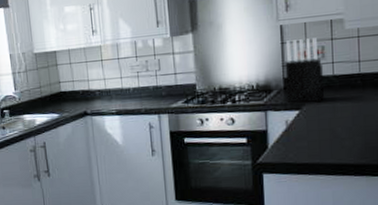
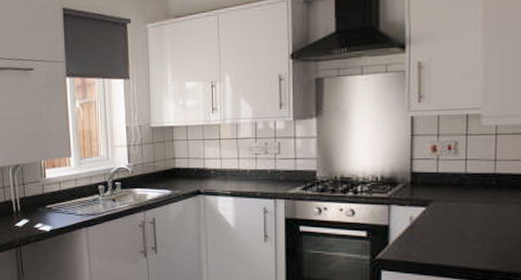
knife block: present [285,38,325,103] -> none [413,132,456,201]

